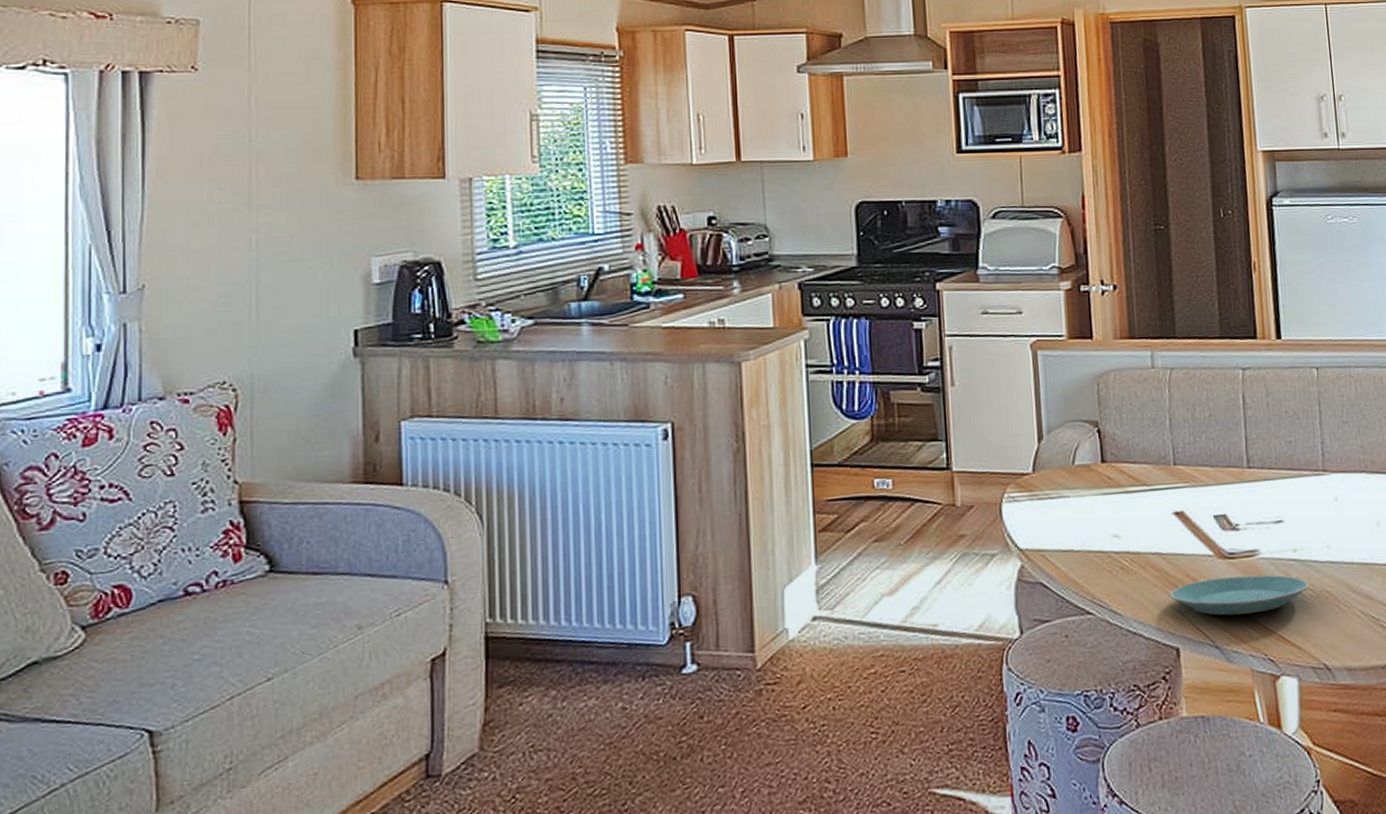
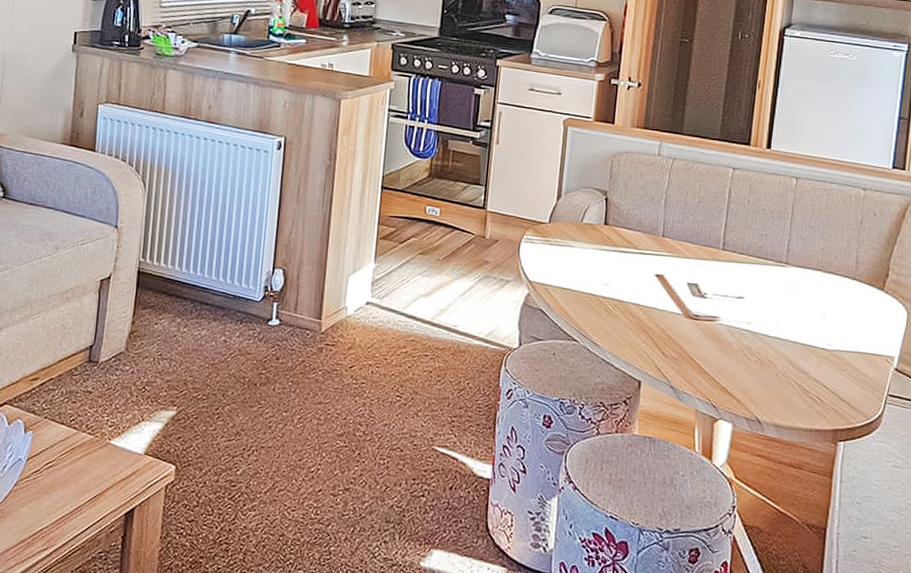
plate: present [1170,575,1309,616] -> none [641,332,756,367]

